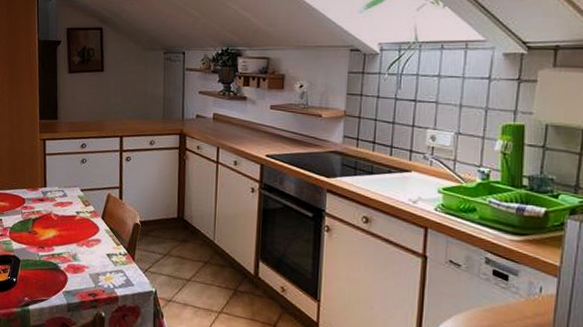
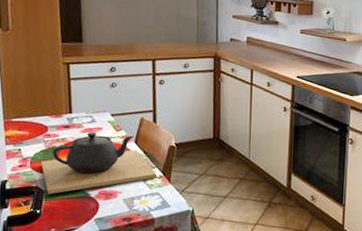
teapot: none [18,205,121,264] -> present [41,131,156,194]

